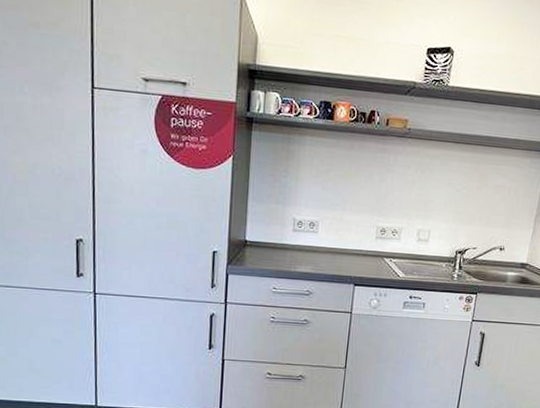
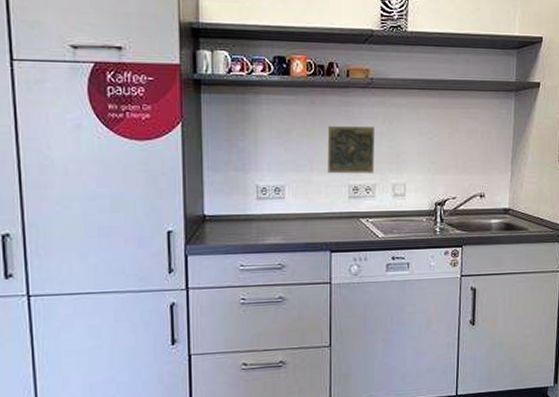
decorative tile: none [359,171,407,218] -> present [327,126,375,174]

